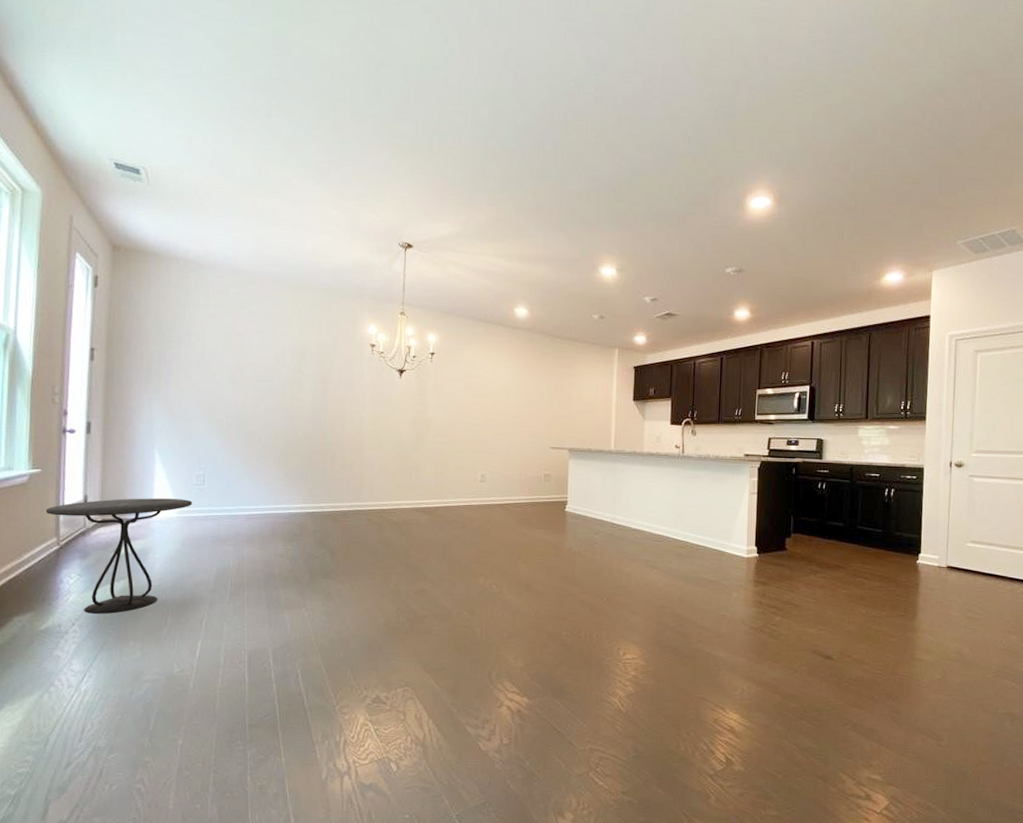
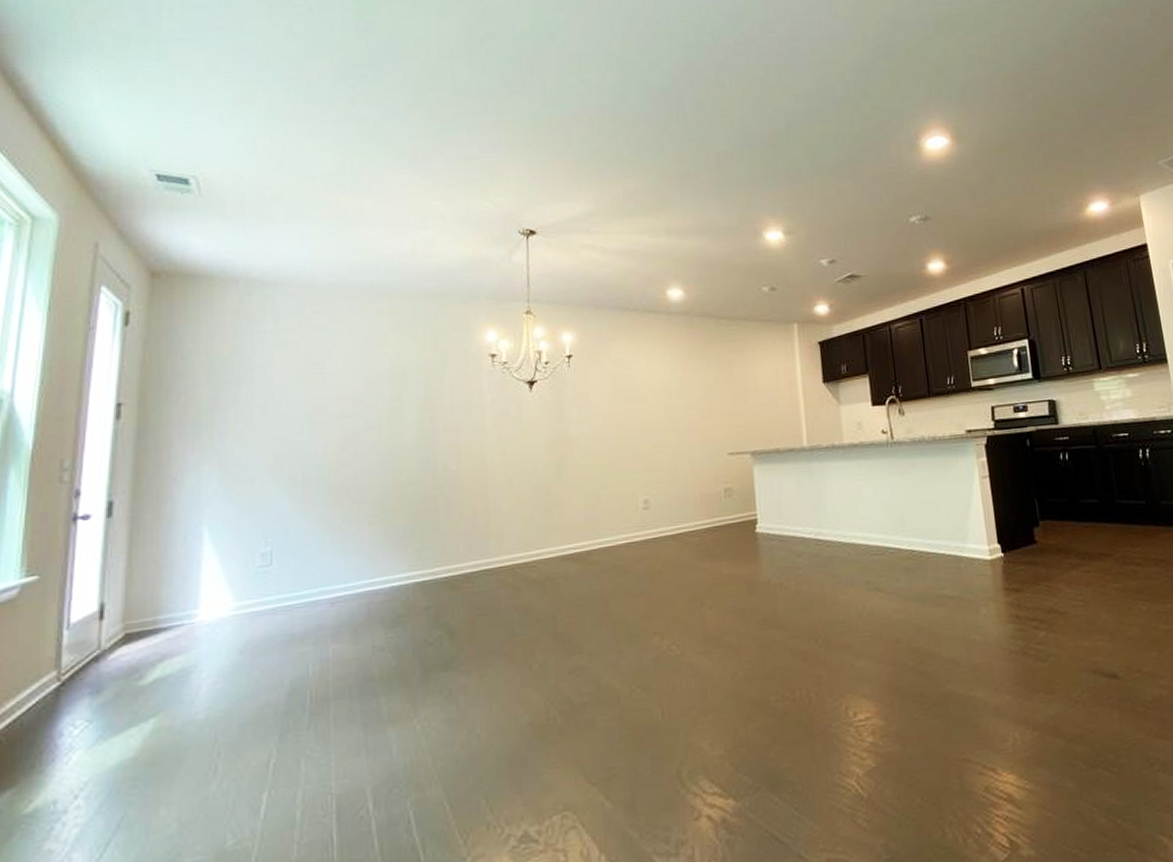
side table: present [45,498,193,615] -> none [41,588,256,778]

